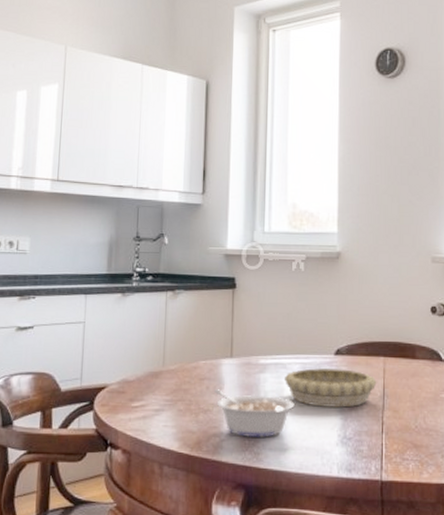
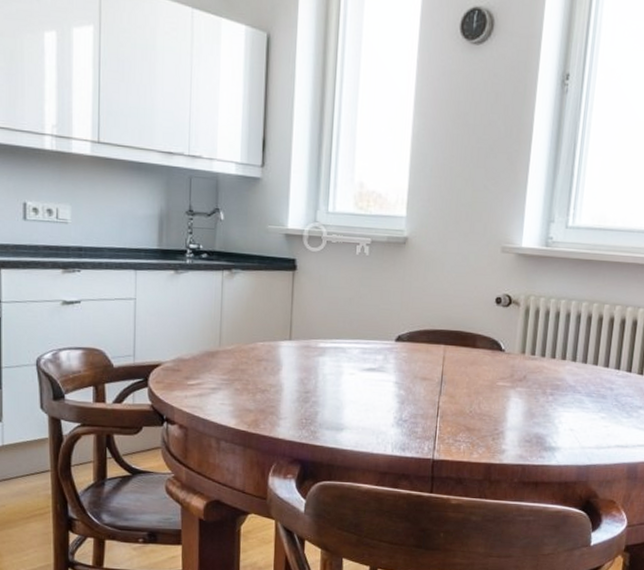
legume: present [214,389,294,439] -> none [272,370,353,418]
decorative bowl: present [285,368,377,408] -> none [344,353,436,392]

